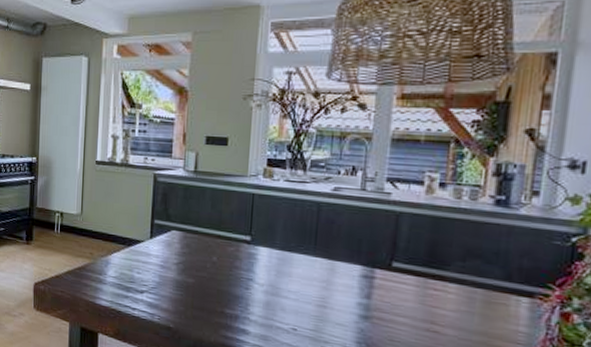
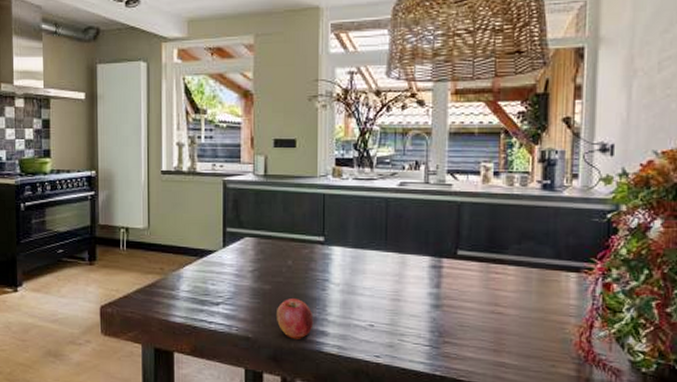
apple: none [197,294,235,336] -> present [275,299,314,341]

